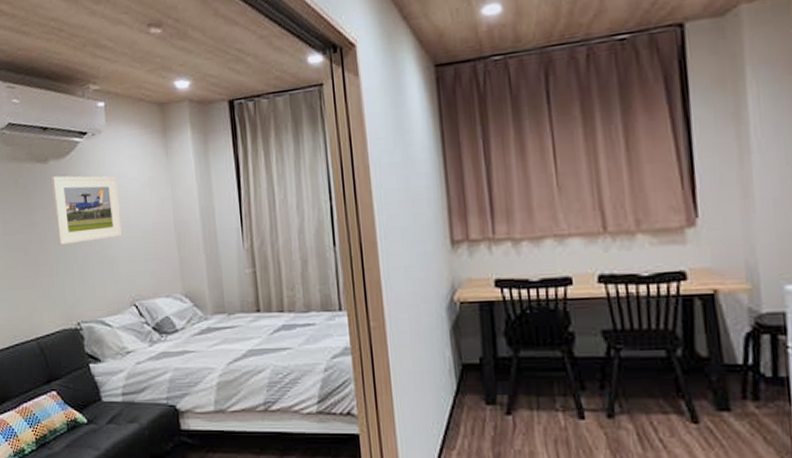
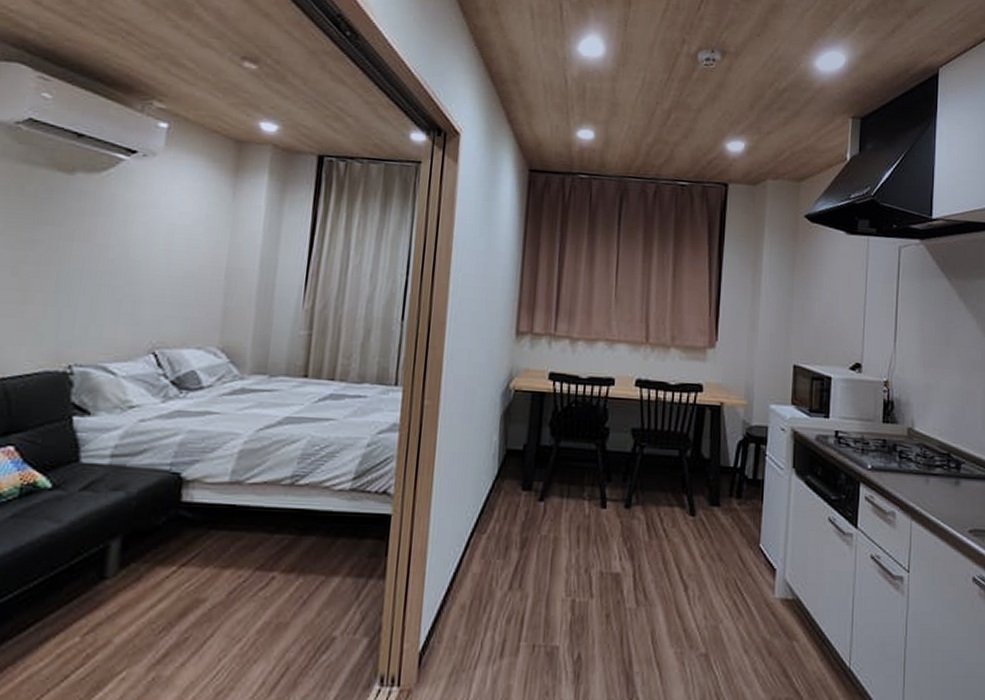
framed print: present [51,175,122,245] -> none [64,191,163,274]

